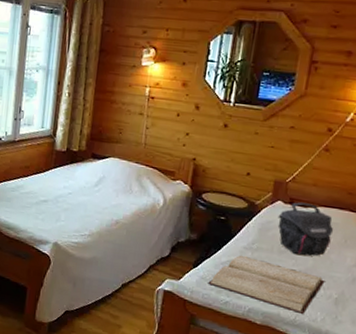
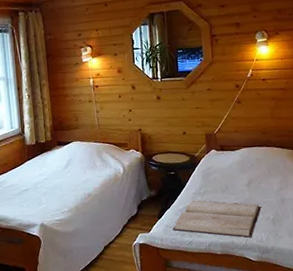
shoulder bag: present [277,202,334,256] -> none [214,147,259,191]

